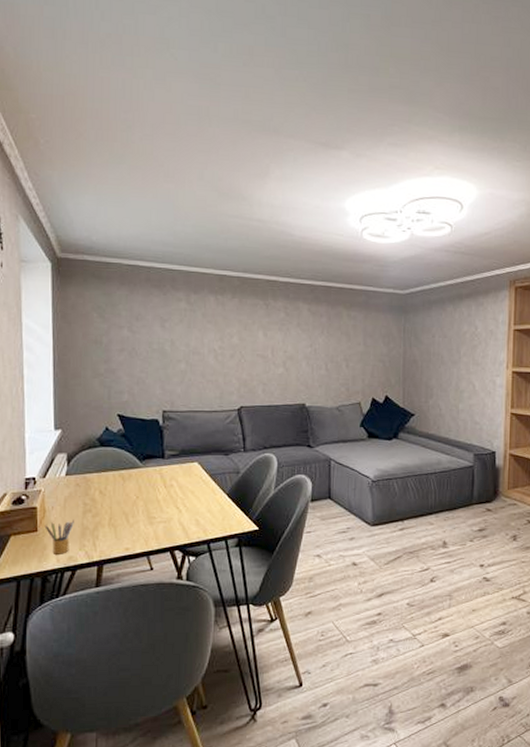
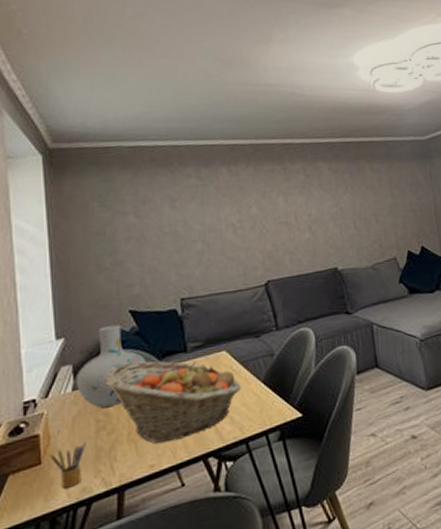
vase: none [69,425,128,493] -> present [76,325,145,408]
fruit basket: none [92,460,209,531] -> present [103,360,242,444]

